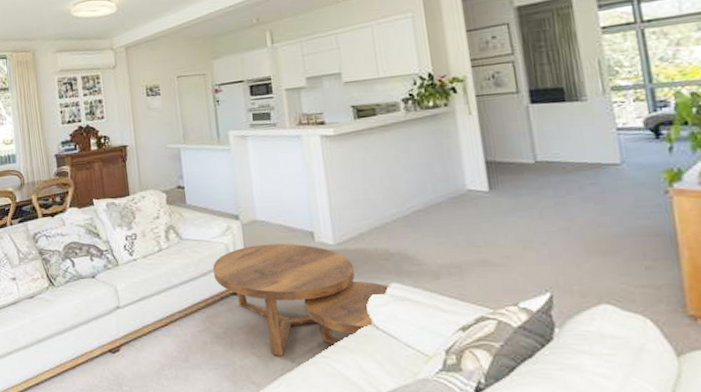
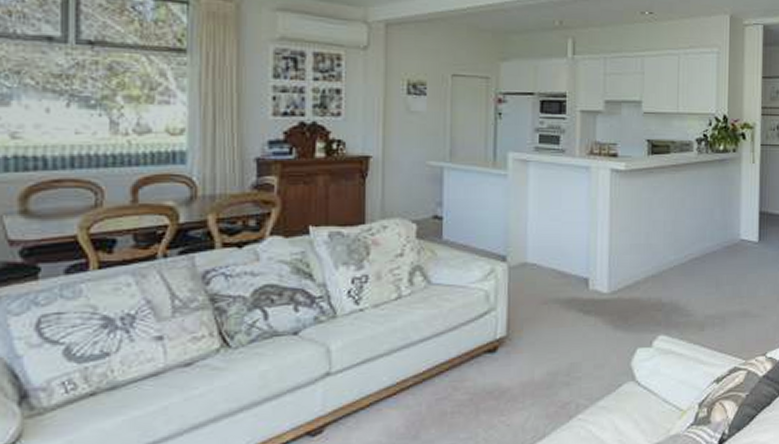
coffee table: present [212,243,391,356] -> none [465,291,658,423]

